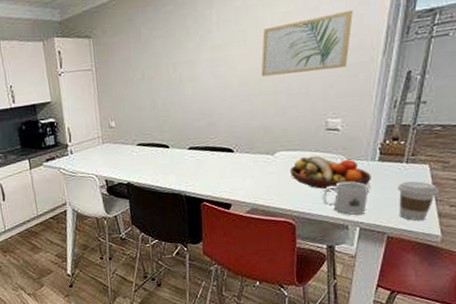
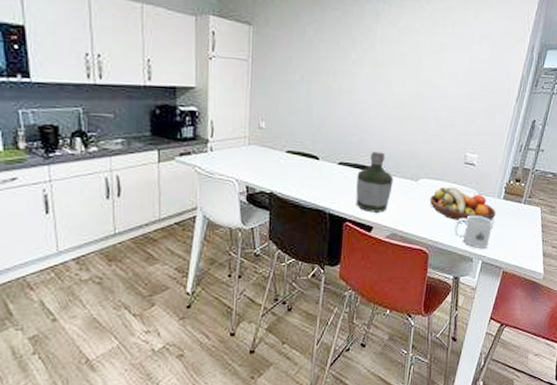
bottle: none [209,131,248,191] -> present [355,152,394,213]
wall art: present [261,10,353,77] -> none [415,54,497,107]
coffee cup: present [397,181,439,222] -> none [514,221,546,259]

